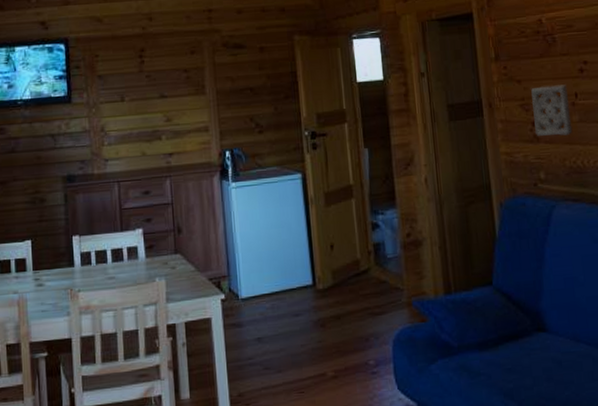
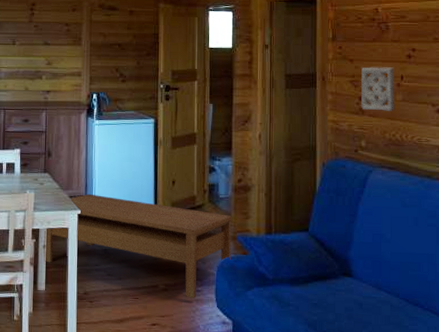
coffee table: none [182,272,408,383] -> present [44,193,232,299]

